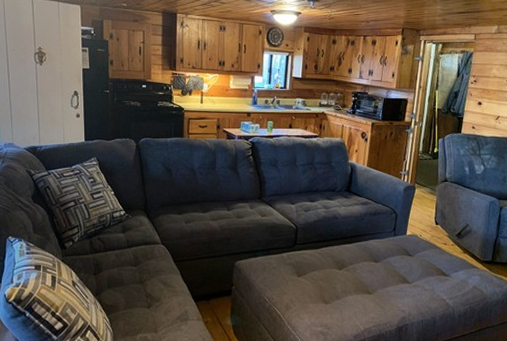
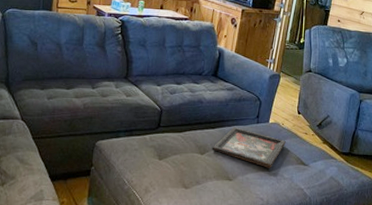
decorative tray: none [350,241,425,280] -> present [213,127,286,168]

